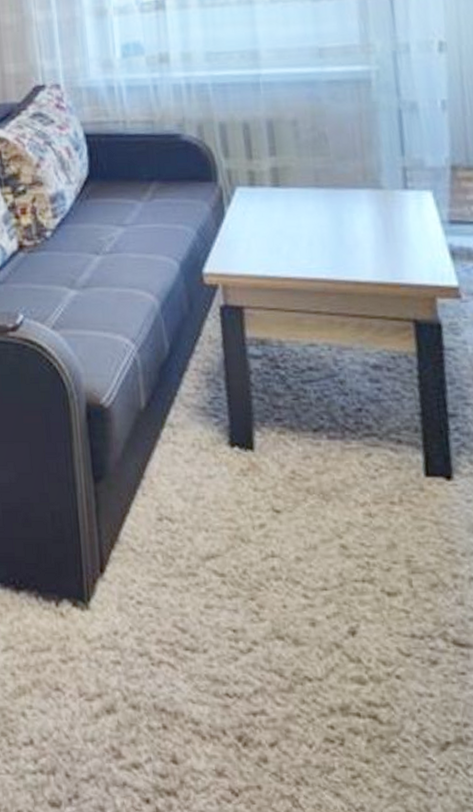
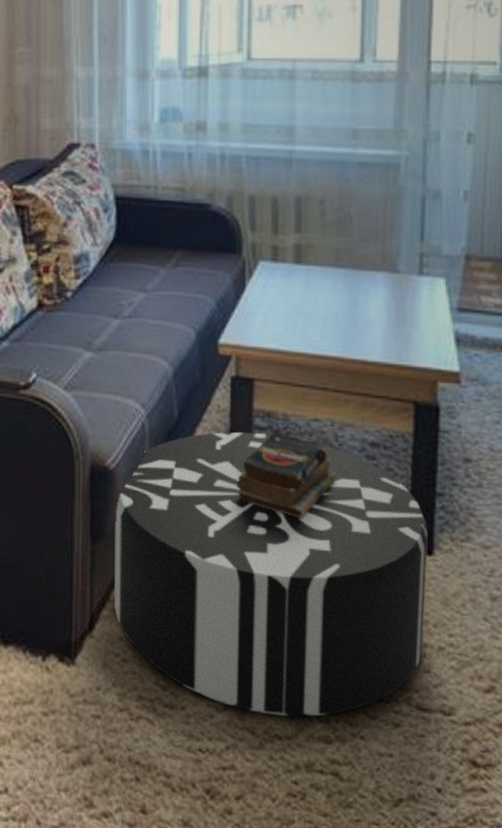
pouf: none [115,361,453,657] -> present [114,431,428,717]
books: none [236,359,340,447] -> present [236,432,336,518]

